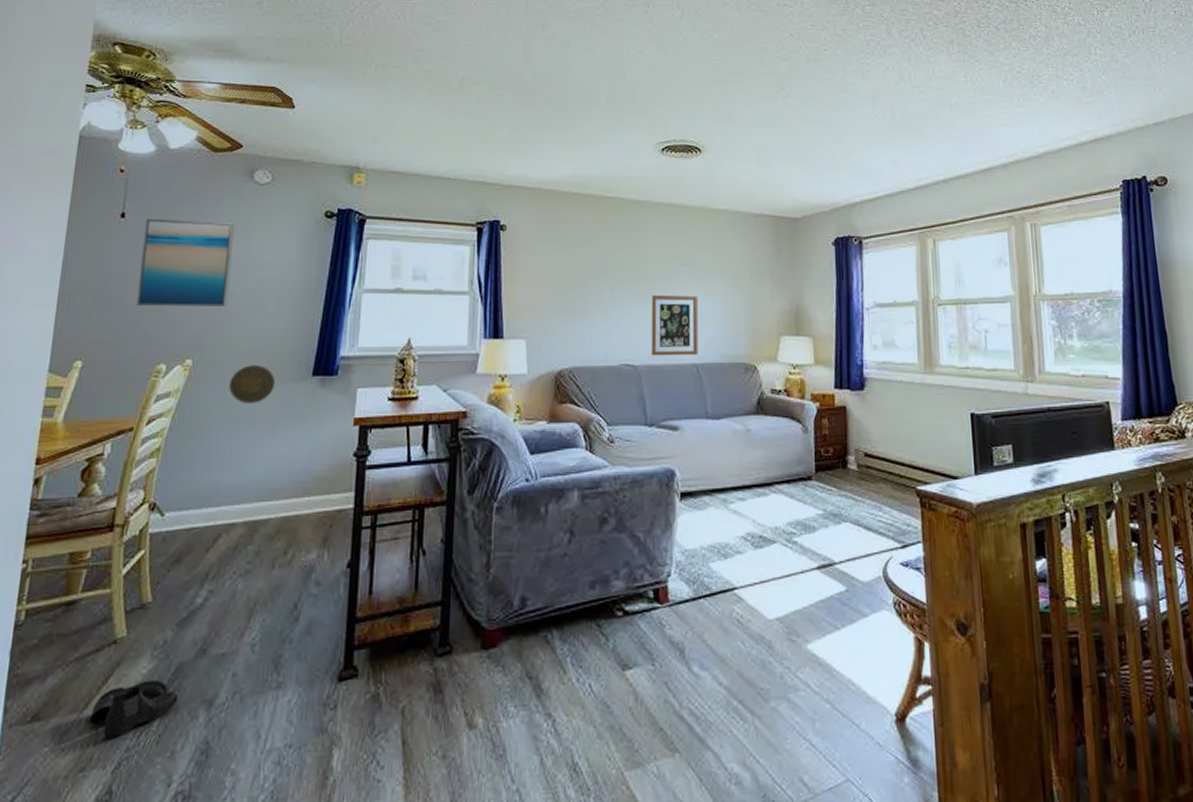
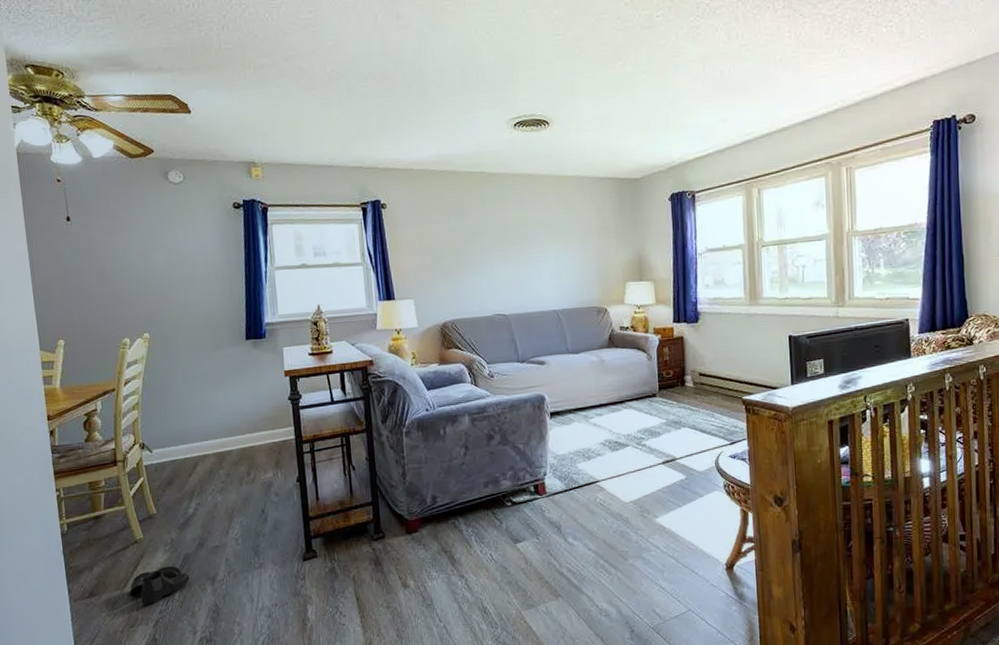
wall art: present [136,219,235,307] -> none [87,218,168,293]
decorative plate: present [229,365,276,404] -> none [181,334,218,365]
wall art: present [651,294,698,356] -> none [515,253,558,306]

